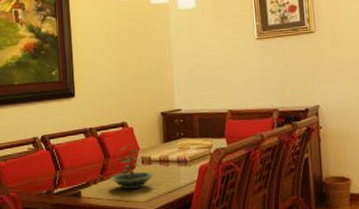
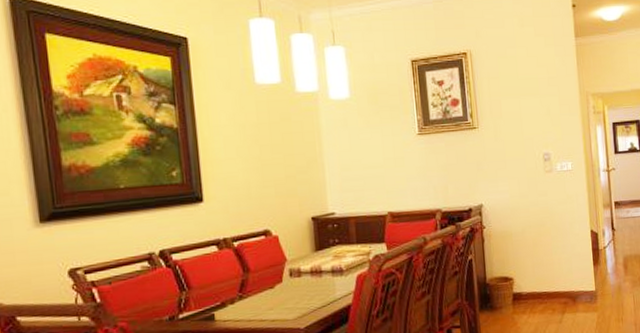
terrarium: present [109,143,154,190] -> none [250,253,305,308]

